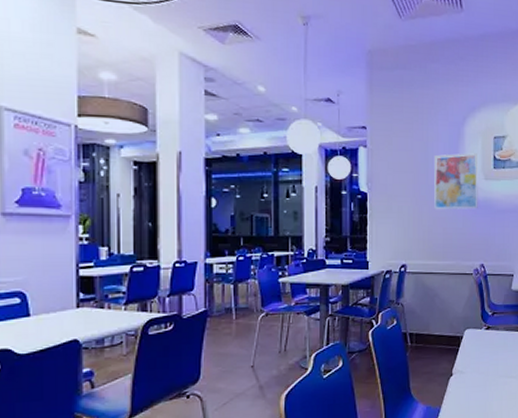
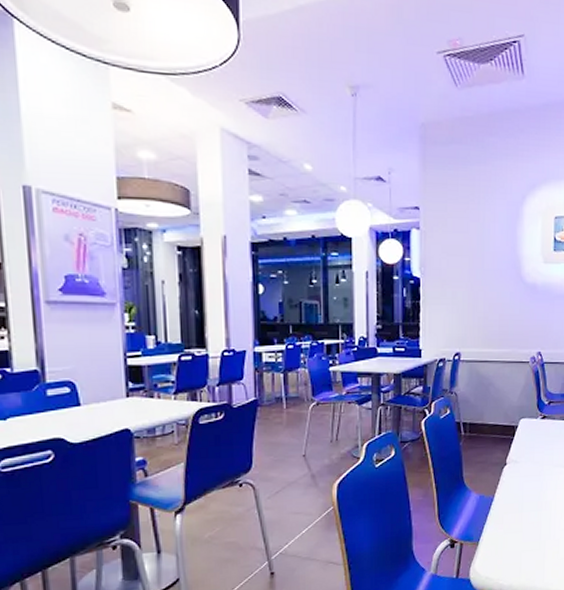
wall art: present [433,153,479,210] -> none [490,234,538,296]

